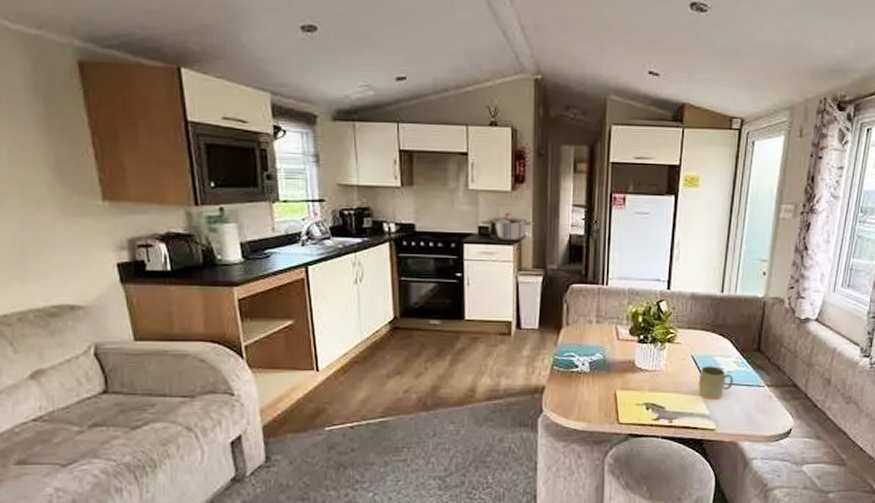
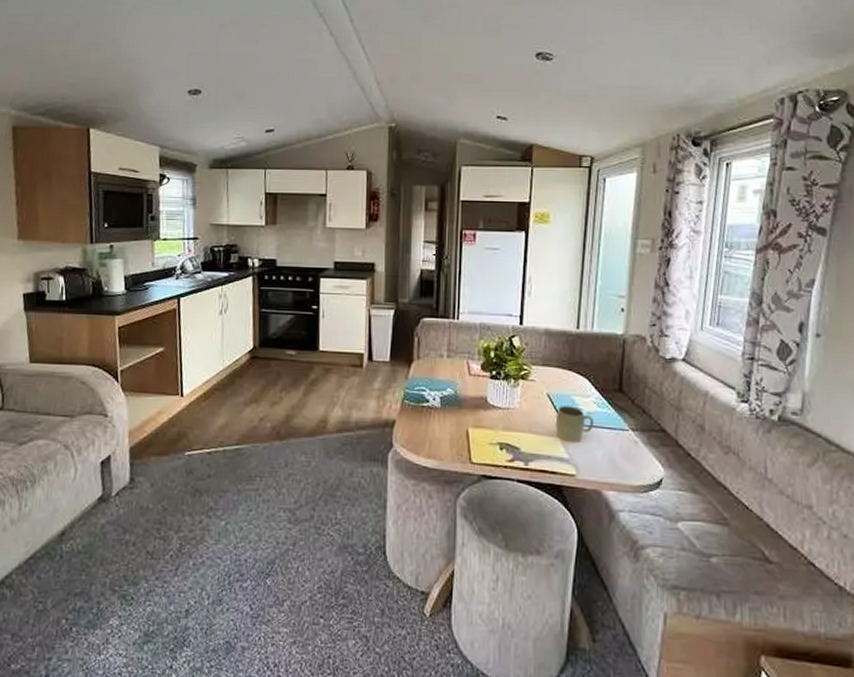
cooking pot: present [481,212,533,242] -> none [337,248,386,277]

